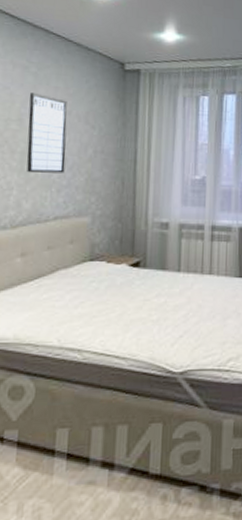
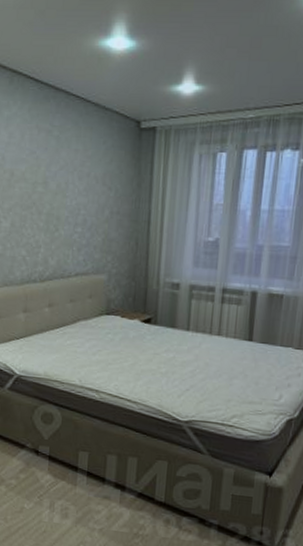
writing board: present [26,93,67,173] -> none [51,156,86,234]

